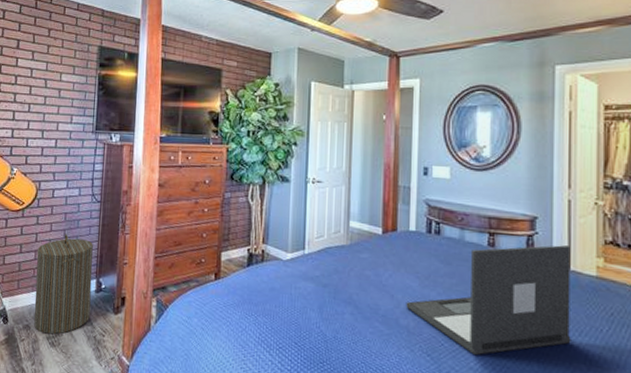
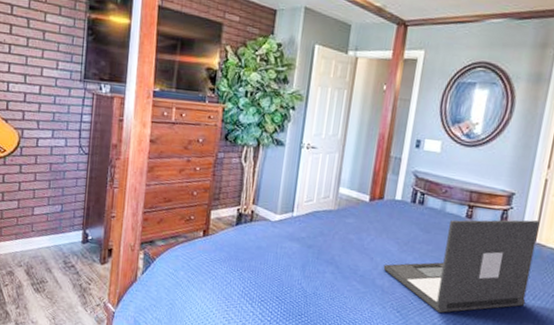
laundry hamper: present [34,234,93,335] -> none [18,184,80,281]

